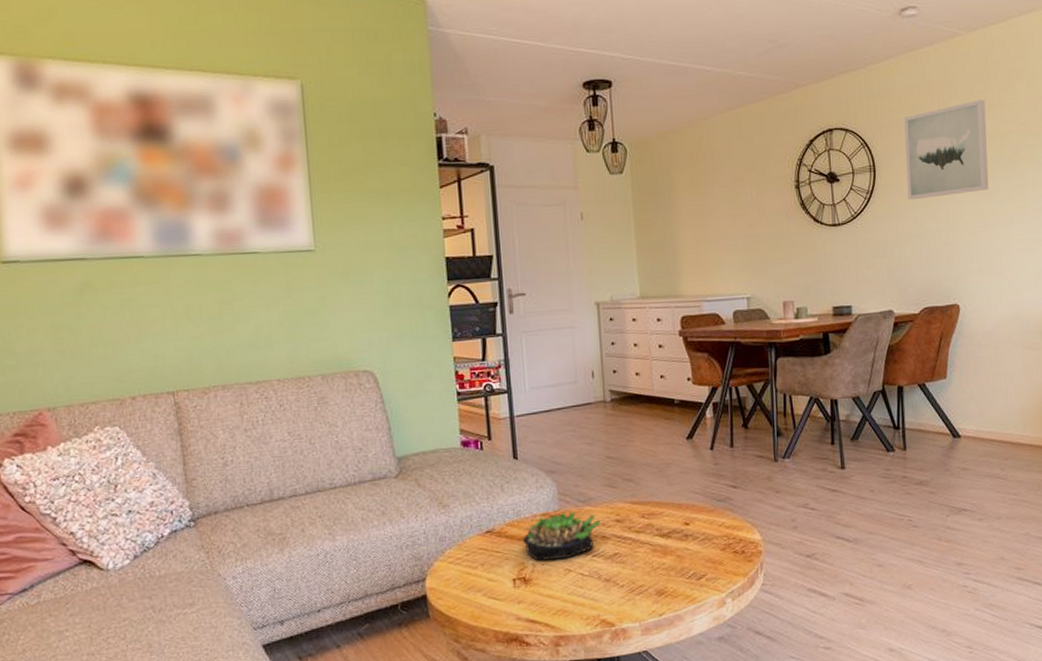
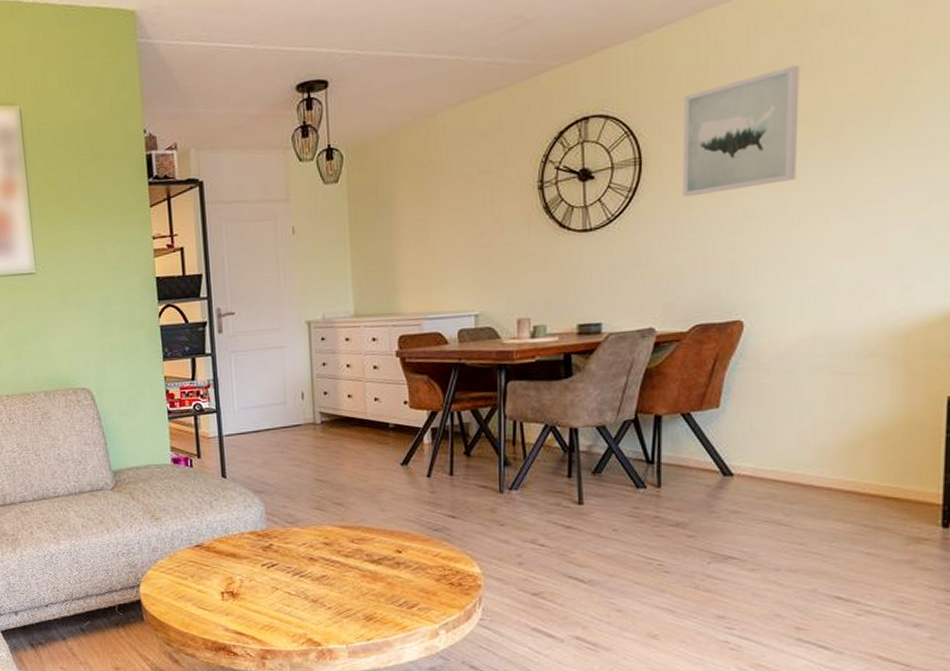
succulent plant: present [522,511,600,561] -> none [230,531,308,577]

